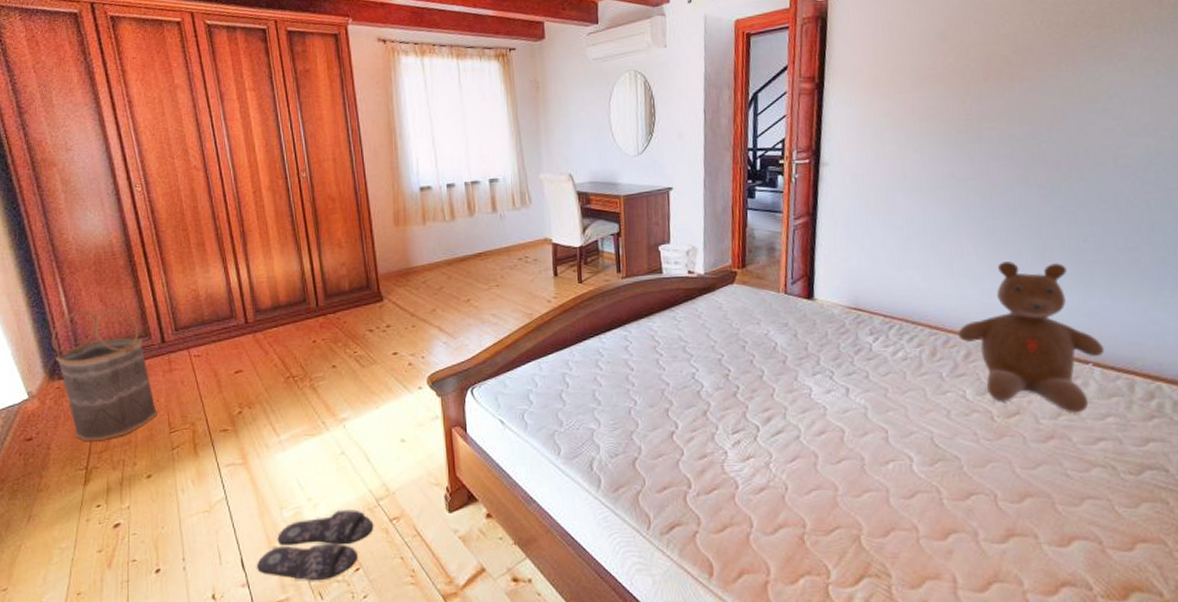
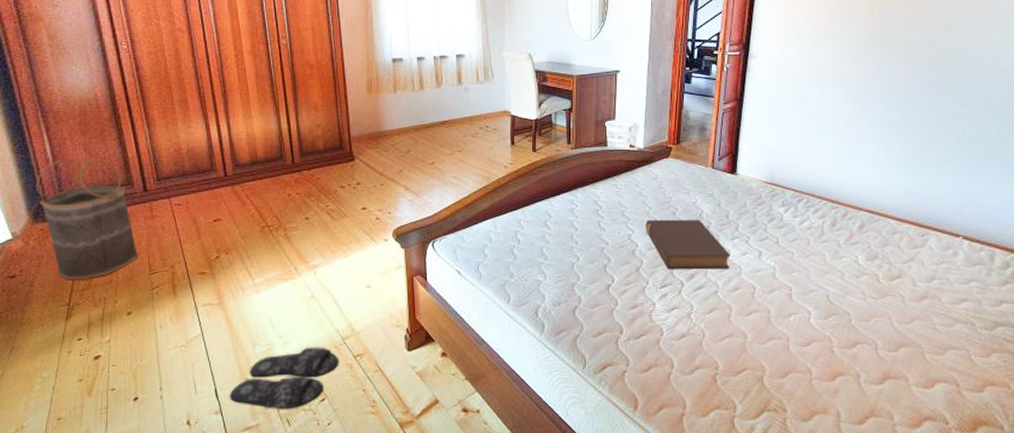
book: none [711,353,813,412] -> present [645,219,731,269]
stuffed bear: present [957,261,1104,414] -> none [854,148,972,278]

